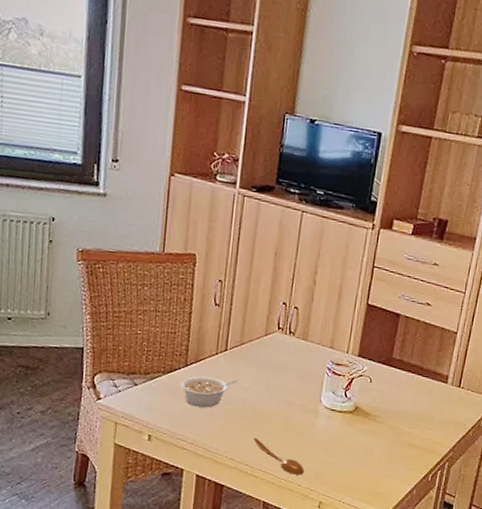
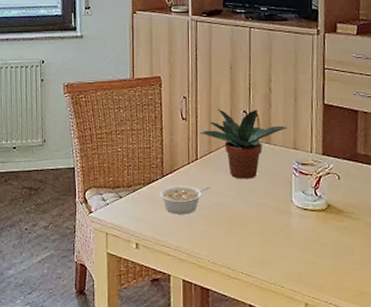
potted plant: none [232,297,327,376] -> present [199,109,288,179]
spoon: present [253,438,305,475] -> none [232,241,286,276]

